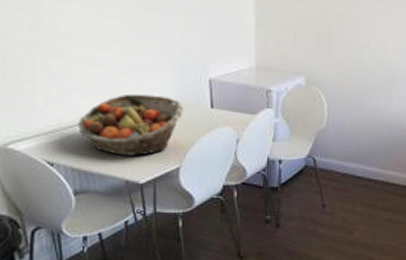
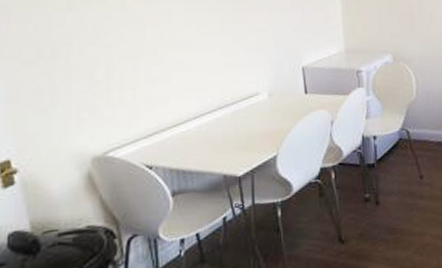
fruit basket: present [78,93,183,156] -> none [177,87,278,150]

